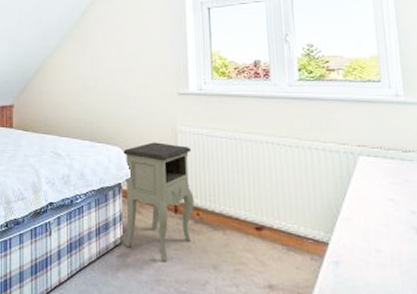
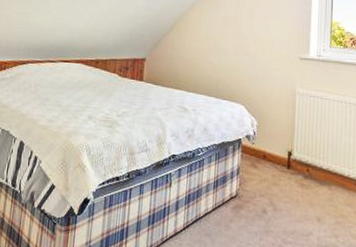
nightstand: present [123,142,194,261] -> none [239,101,307,213]

